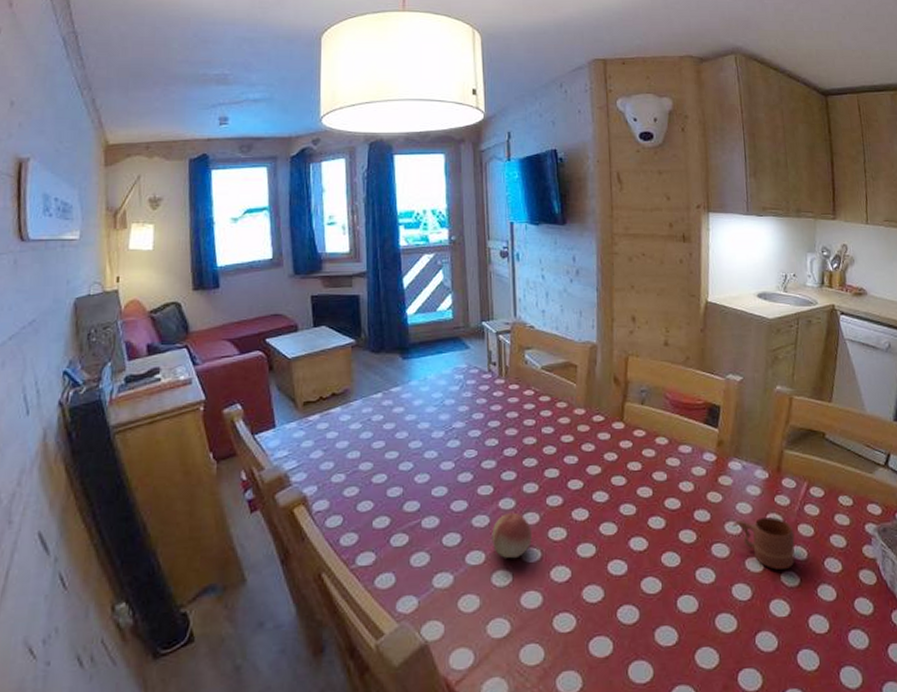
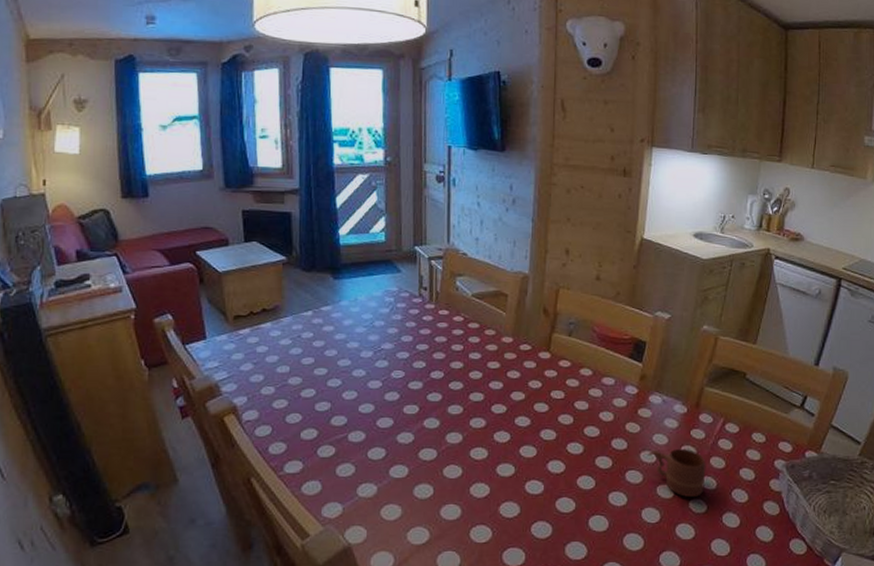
fruit: present [491,512,532,559] -> none [415,431,454,474]

